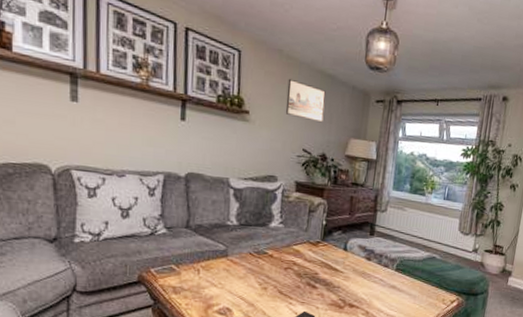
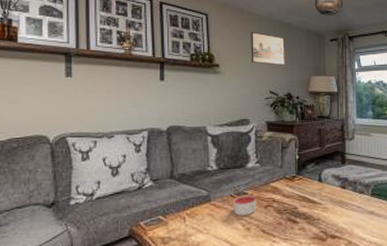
candle: none [251,254,277,275] -> present [233,195,257,216]

